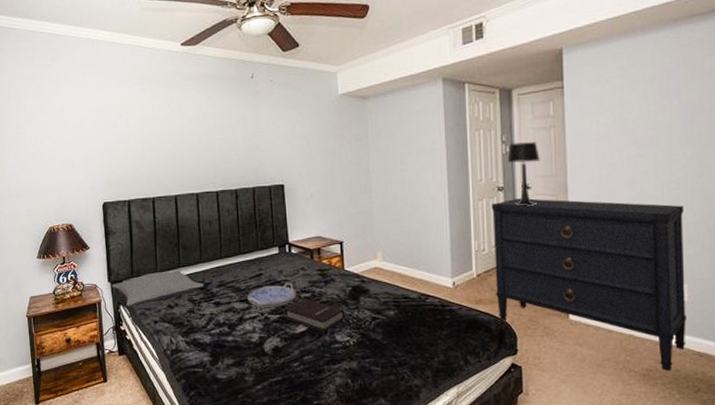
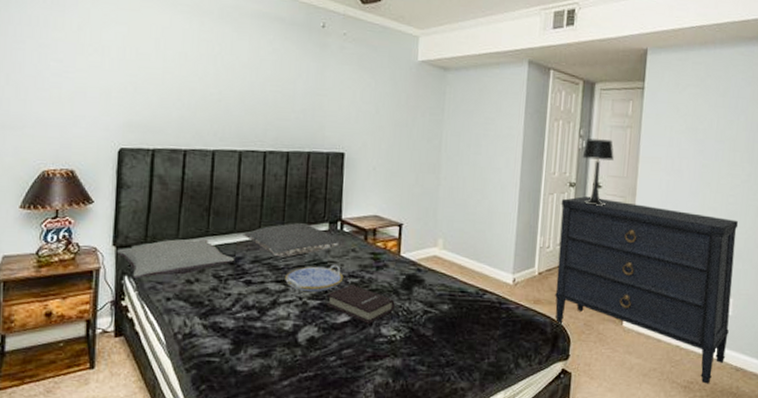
pillow: none [208,248,292,280] -> present [243,222,342,258]

